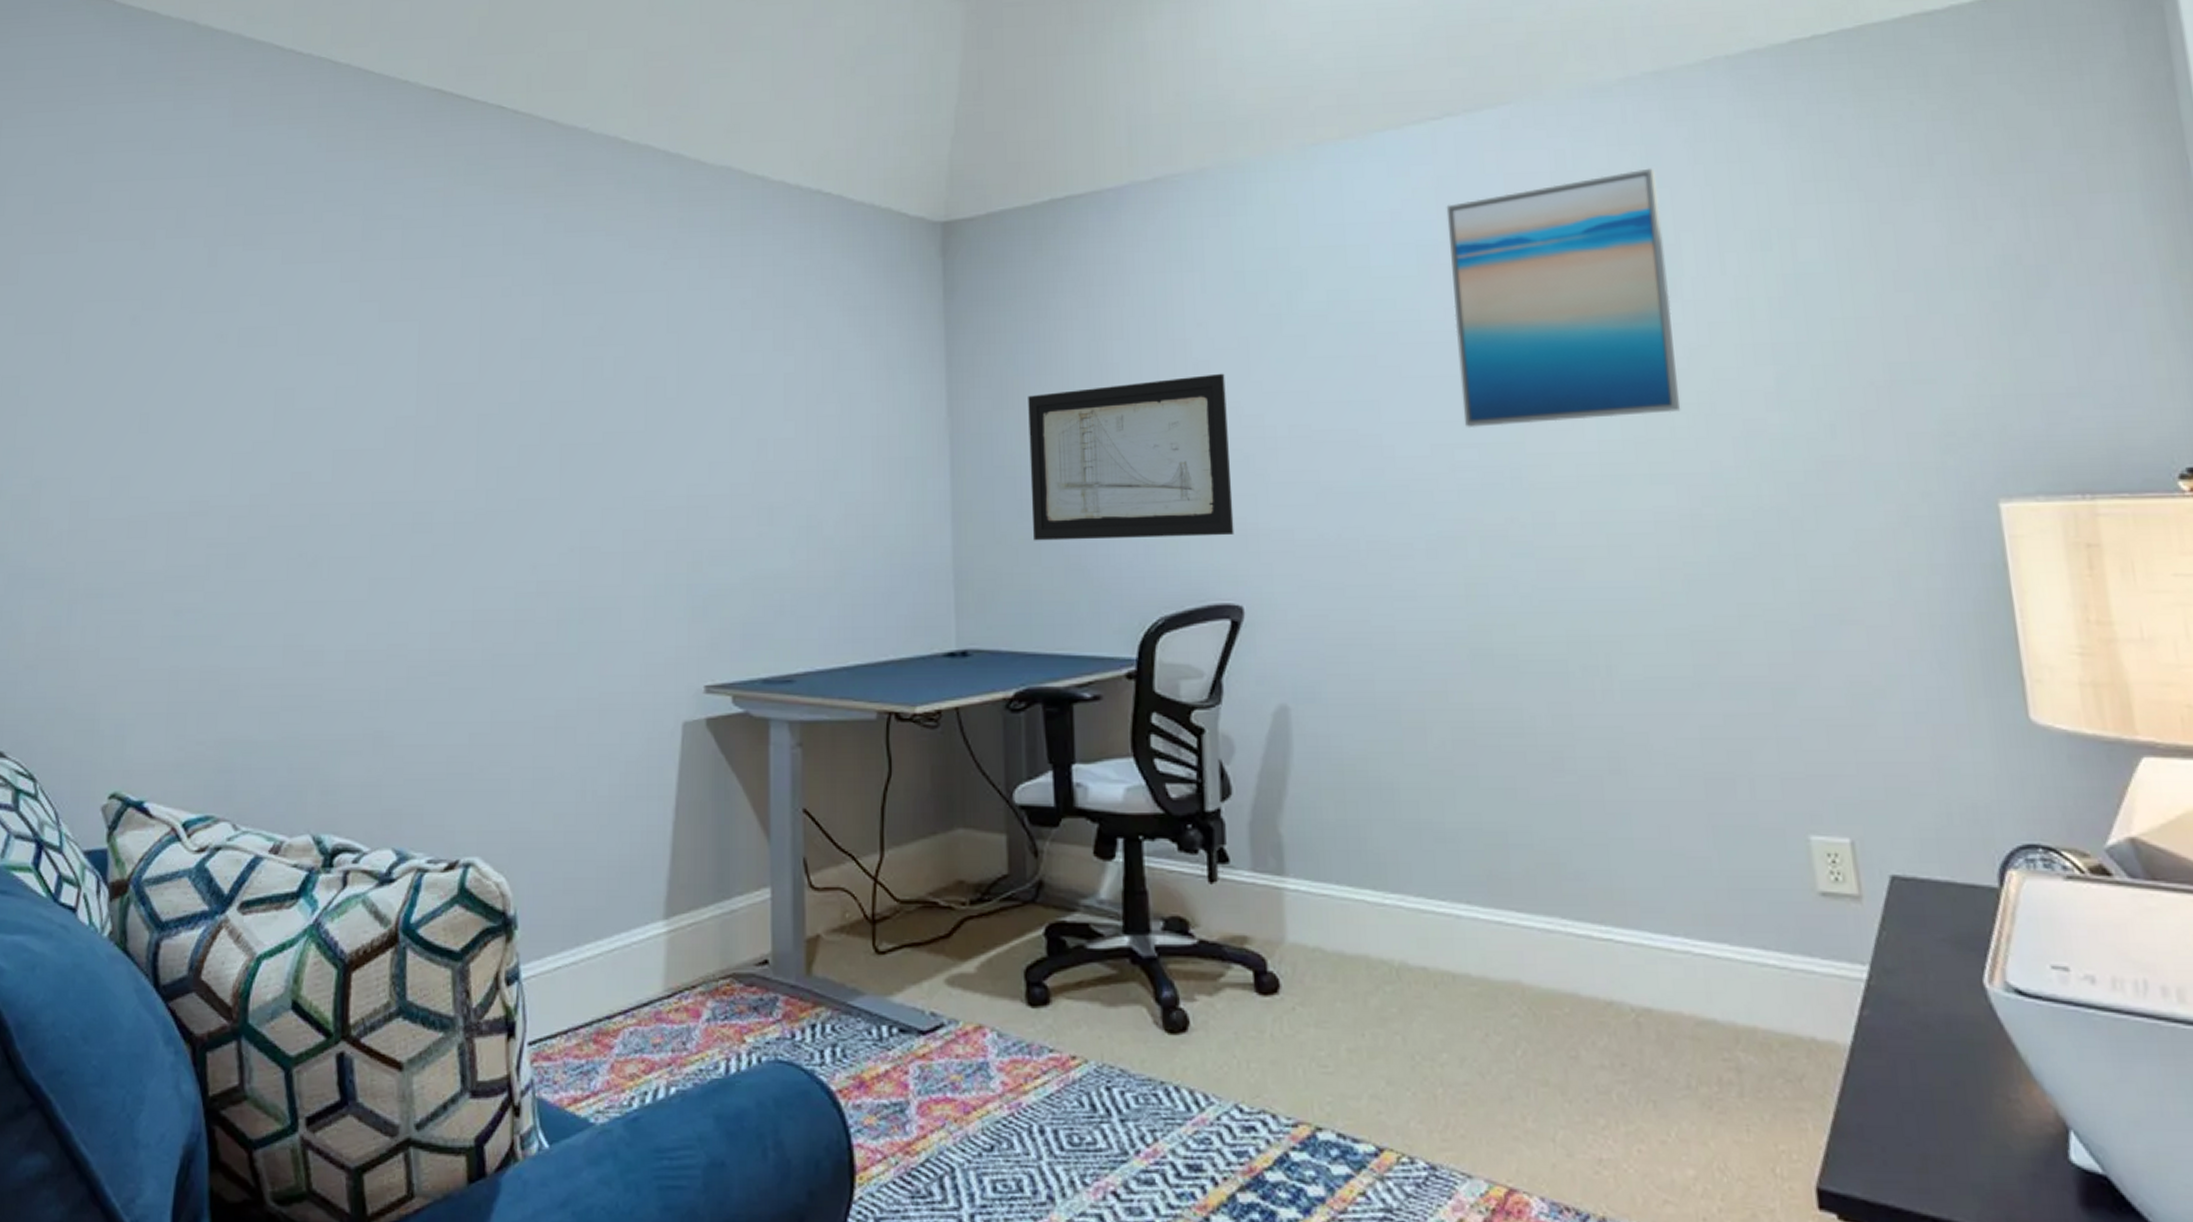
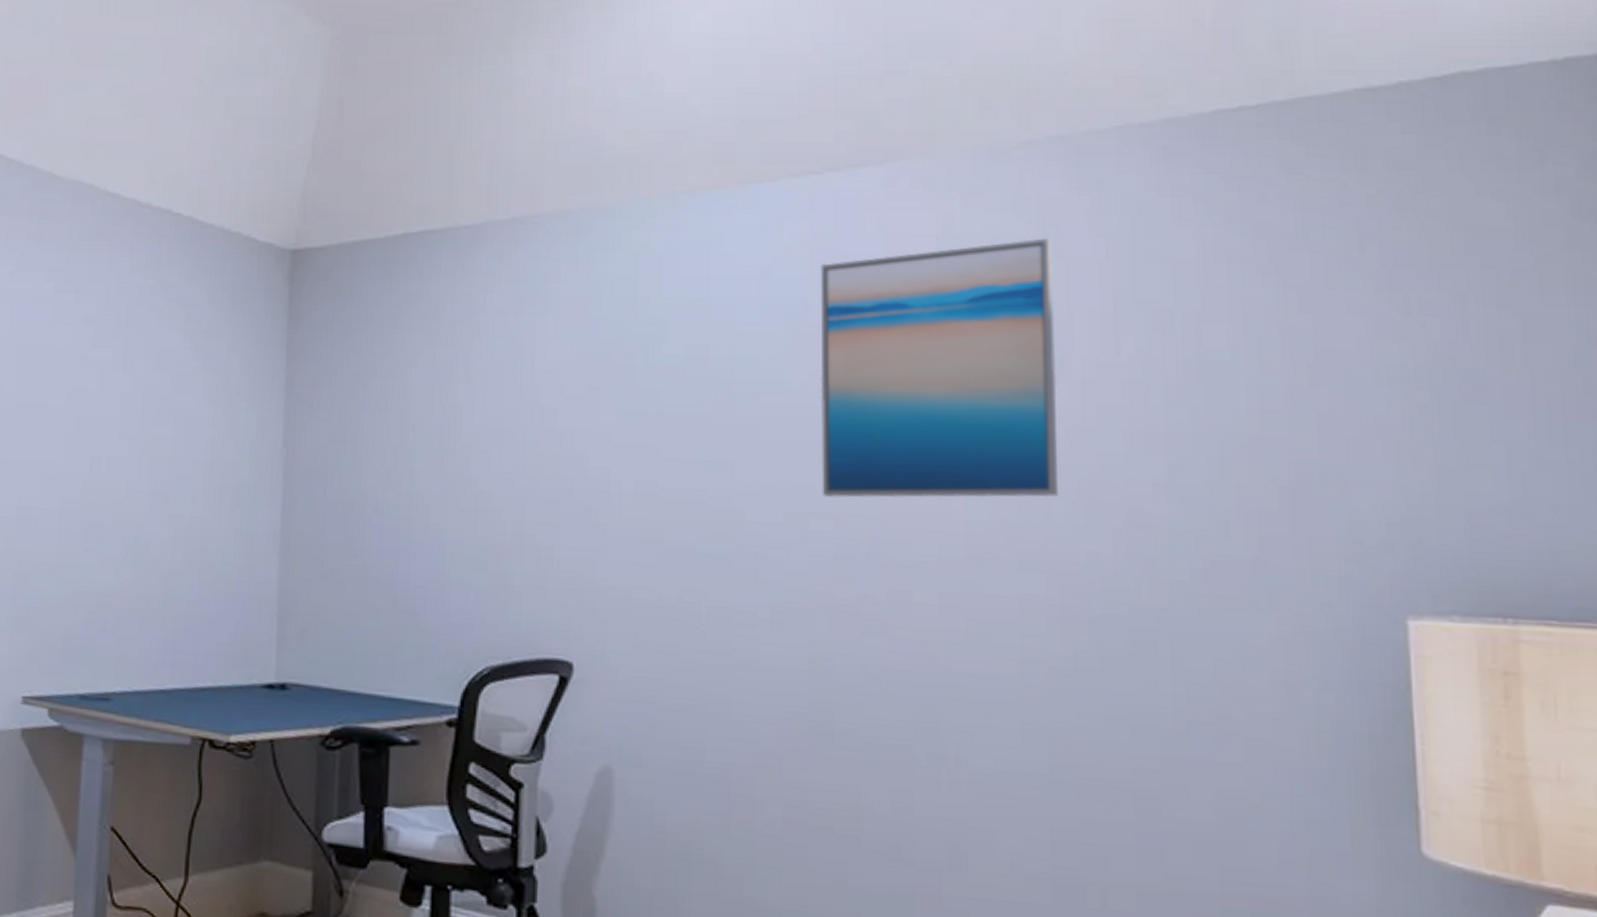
wall art: present [1028,373,1234,541] -> none [362,422,572,590]

